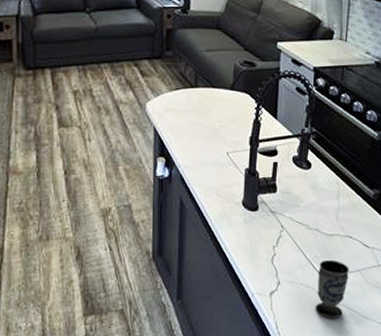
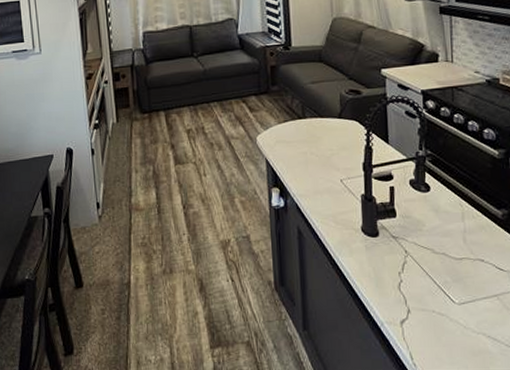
cup: present [315,259,349,318] -> none [450,285,485,348]

